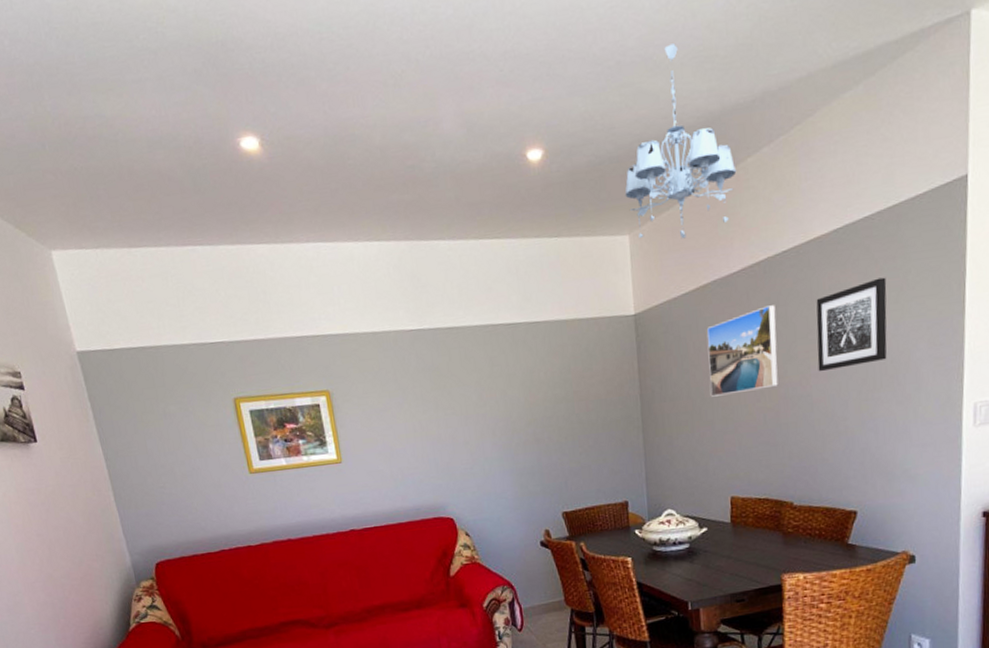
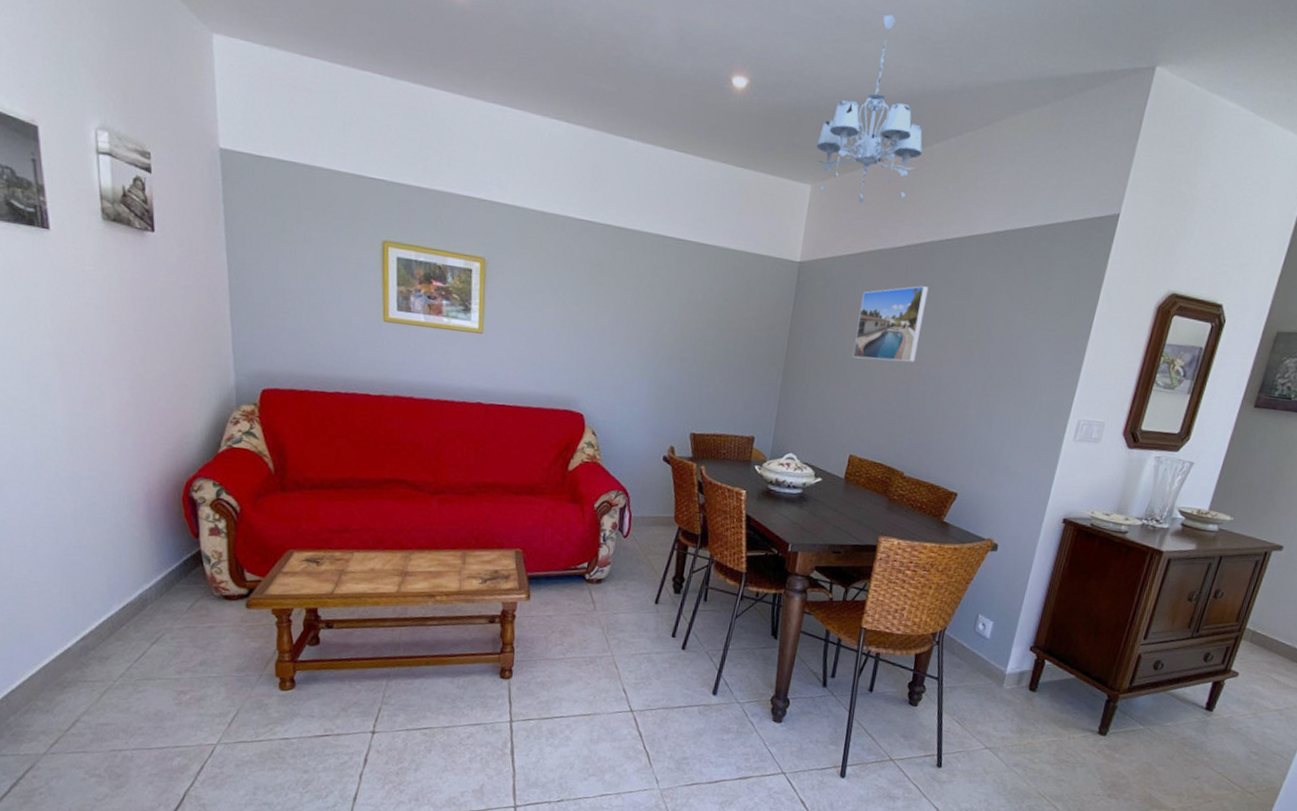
wall art: present [816,277,887,372] -> none [953,286,1031,363]

